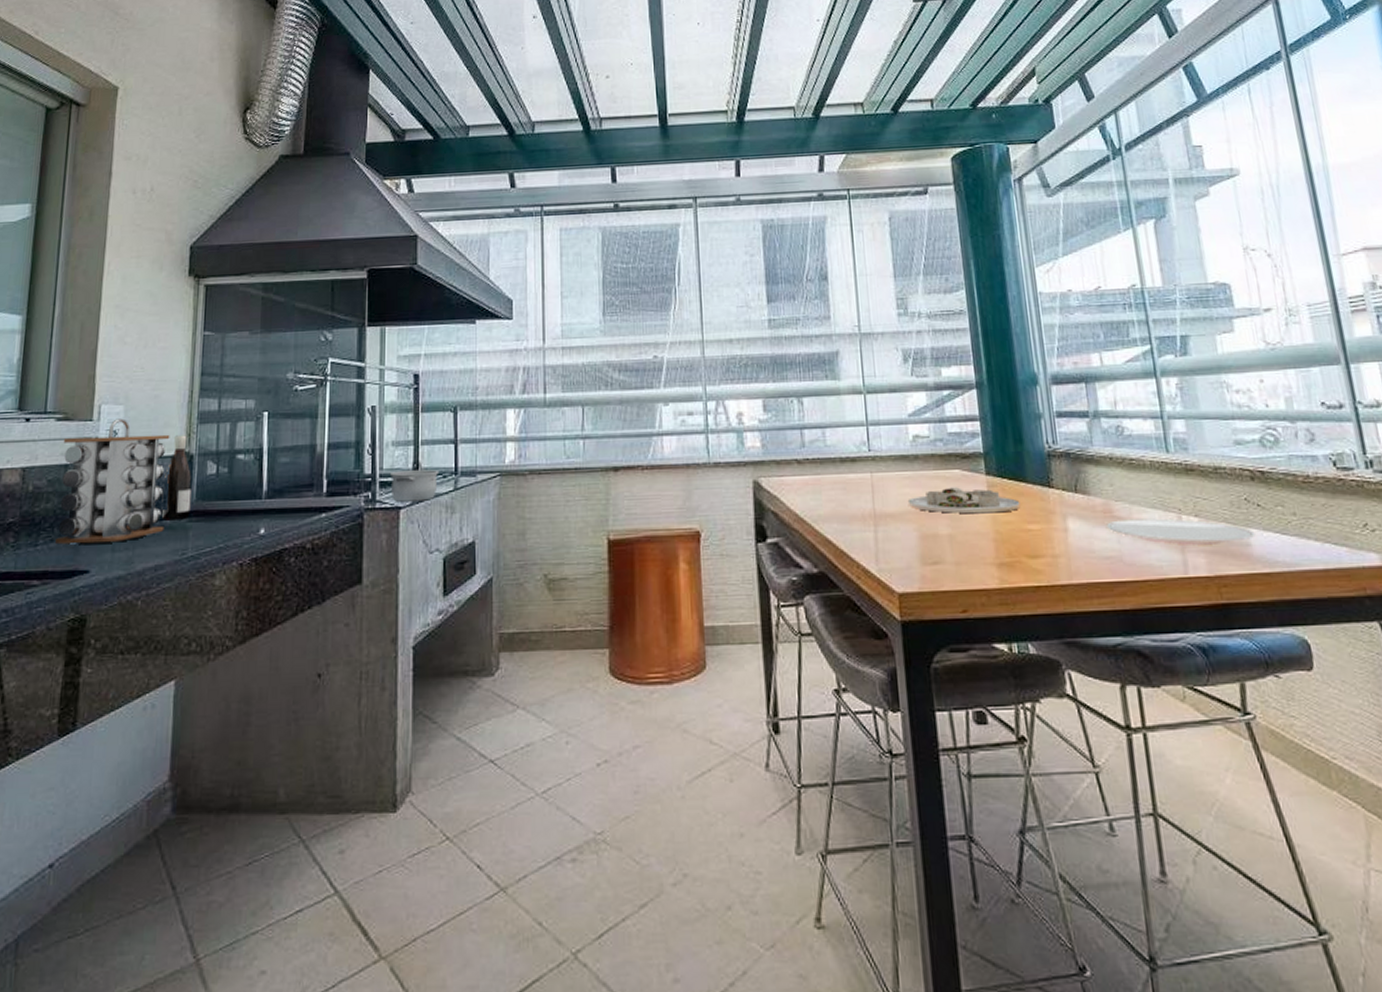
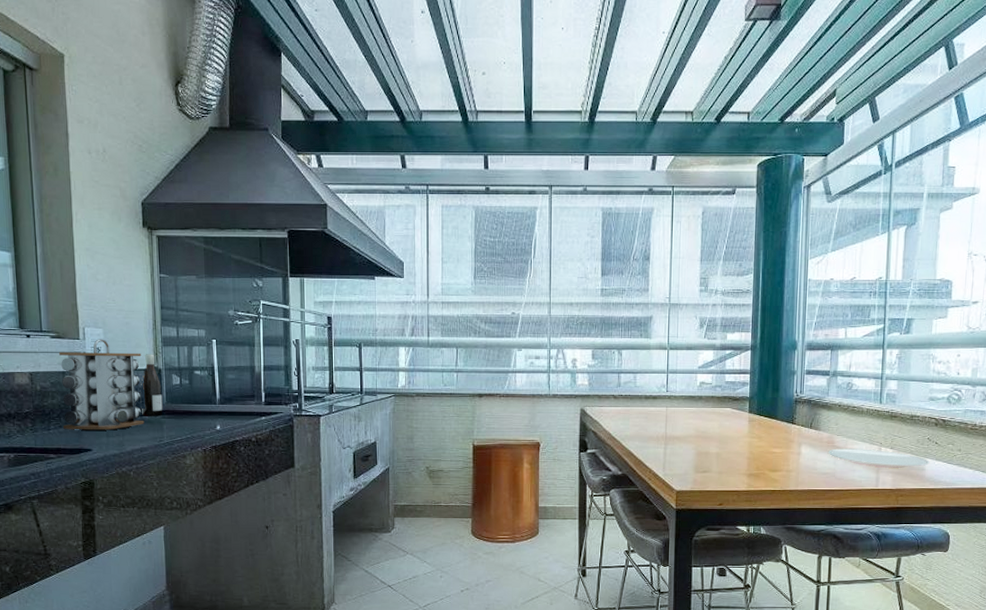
cooking pot: present [389,469,440,502] -> none [311,389,349,411]
platter: present [907,487,1021,514] -> none [690,420,770,440]

